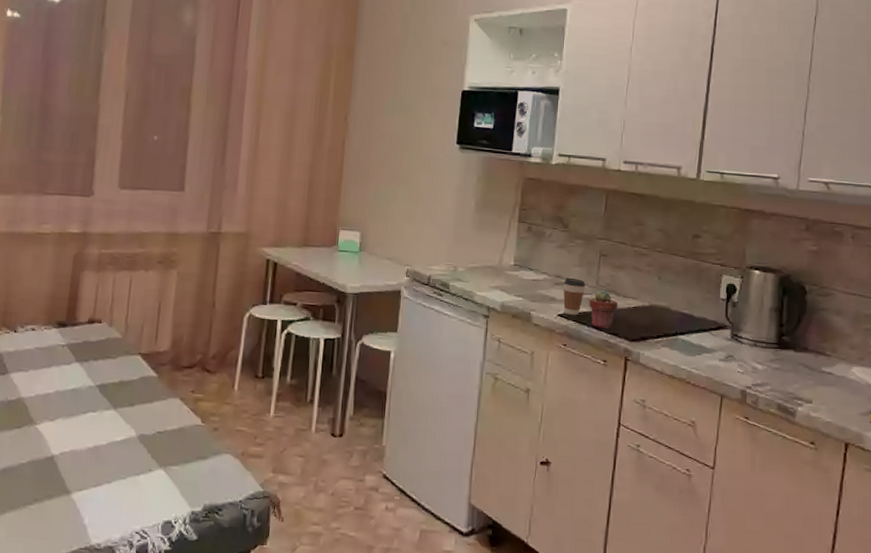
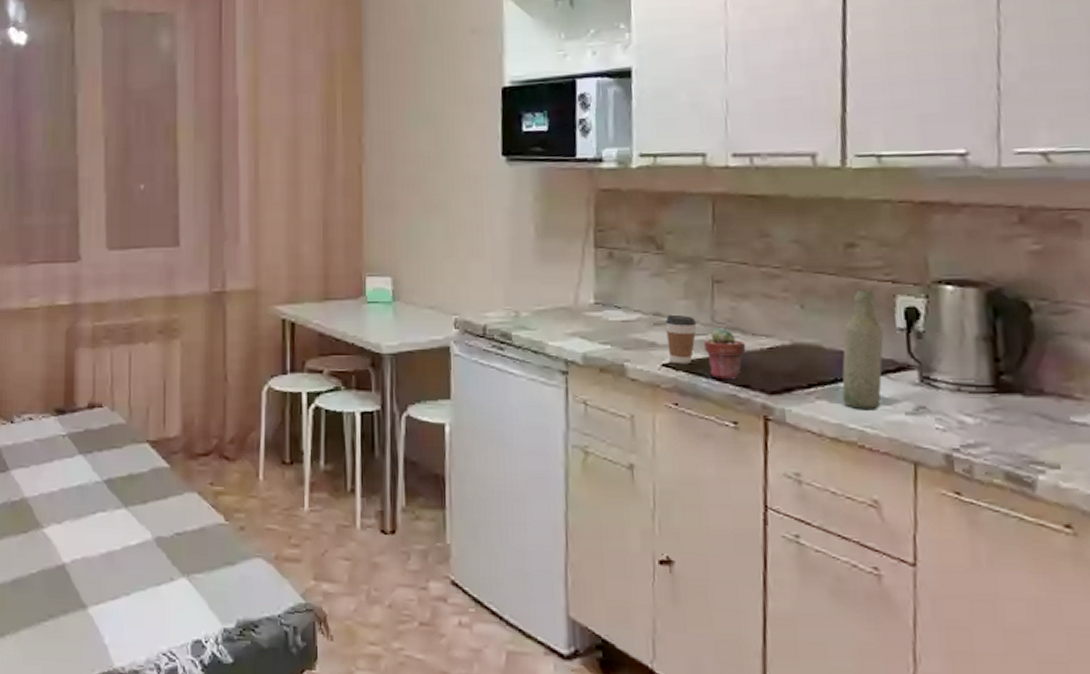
bottle: none [680,268,711,357] -> present [842,289,884,410]

